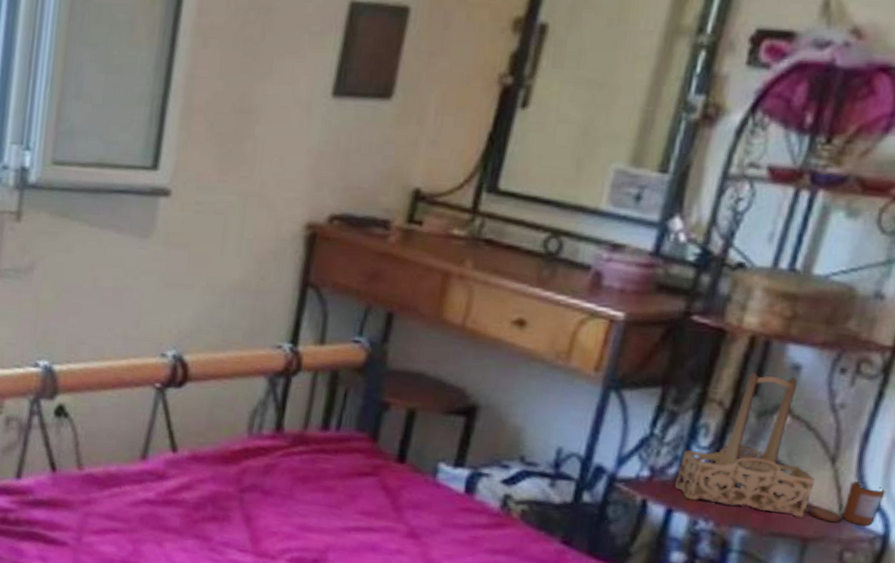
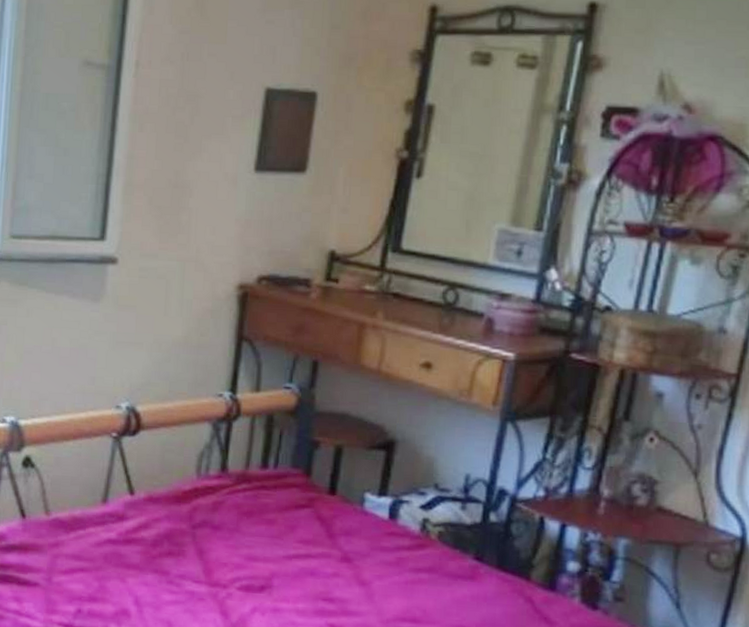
decorative basket: present [674,372,815,518] -> none [566,401,682,526]
candle: present [807,481,885,527] -> none [678,492,740,531]

